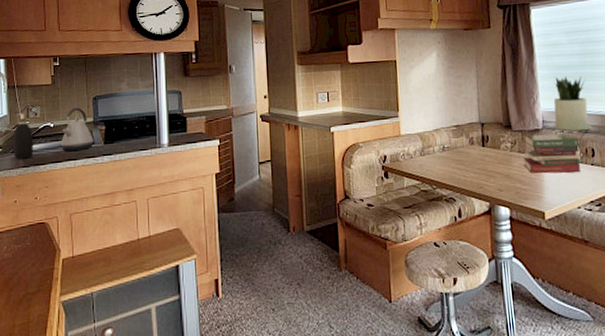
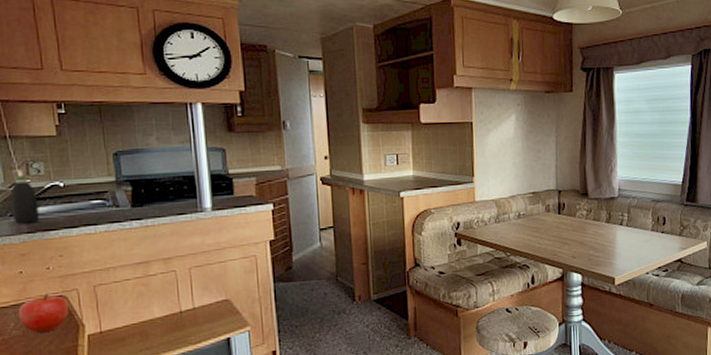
fruit: none [10,220,50,257] -> present [17,293,70,333]
kettle: present [60,107,94,152] -> none [74,164,118,216]
books: present [523,133,581,173] -> none [597,202,652,241]
planter: present [552,76,592,133] -> none [628,144,666,201]

